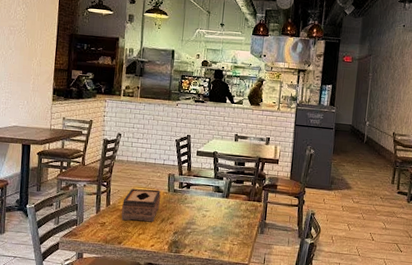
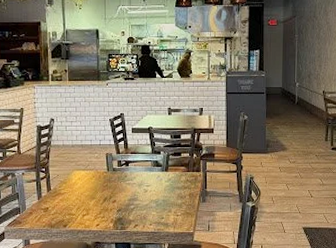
tissue box: present [121,188,161,223] -> none [62,170,100,204]

